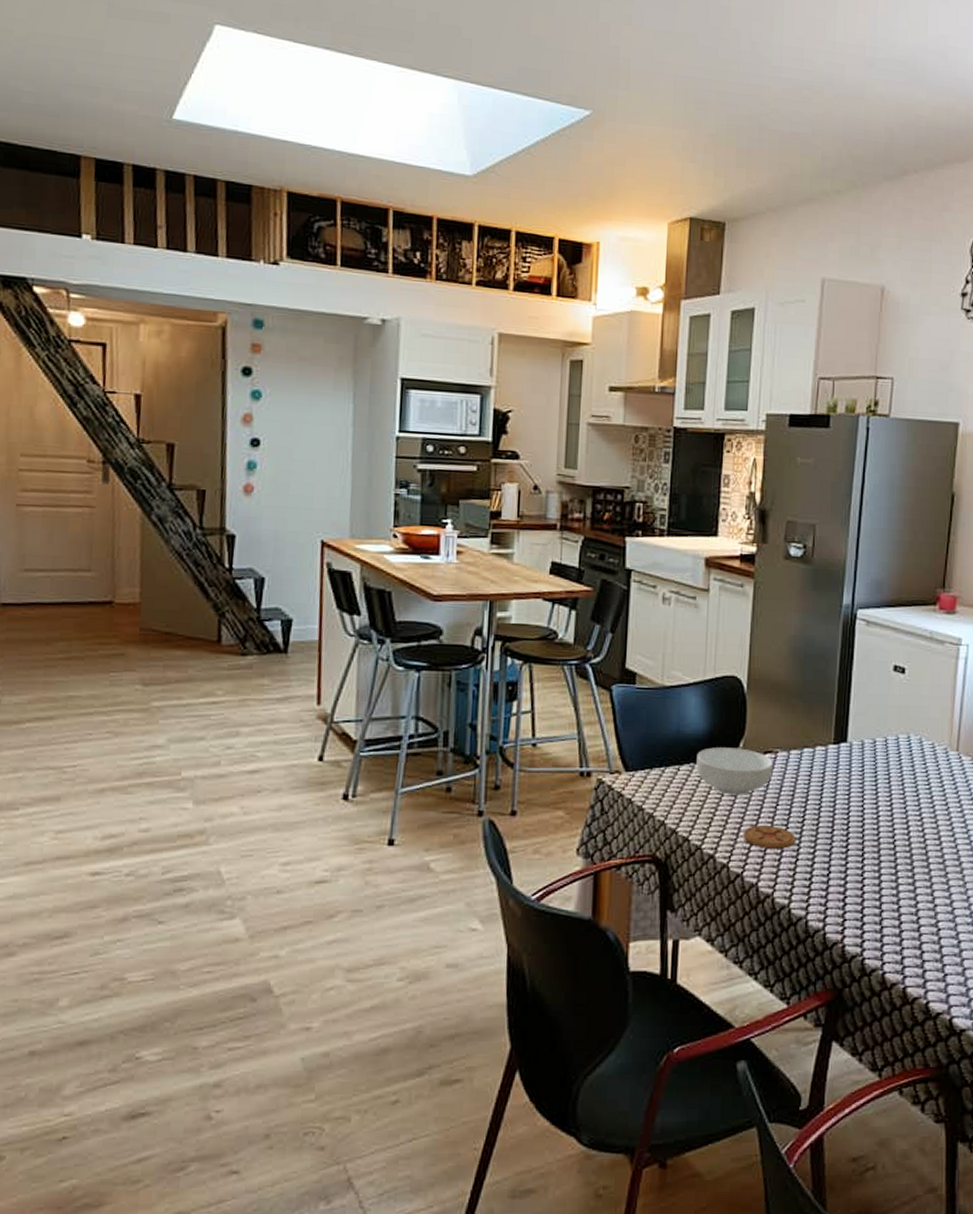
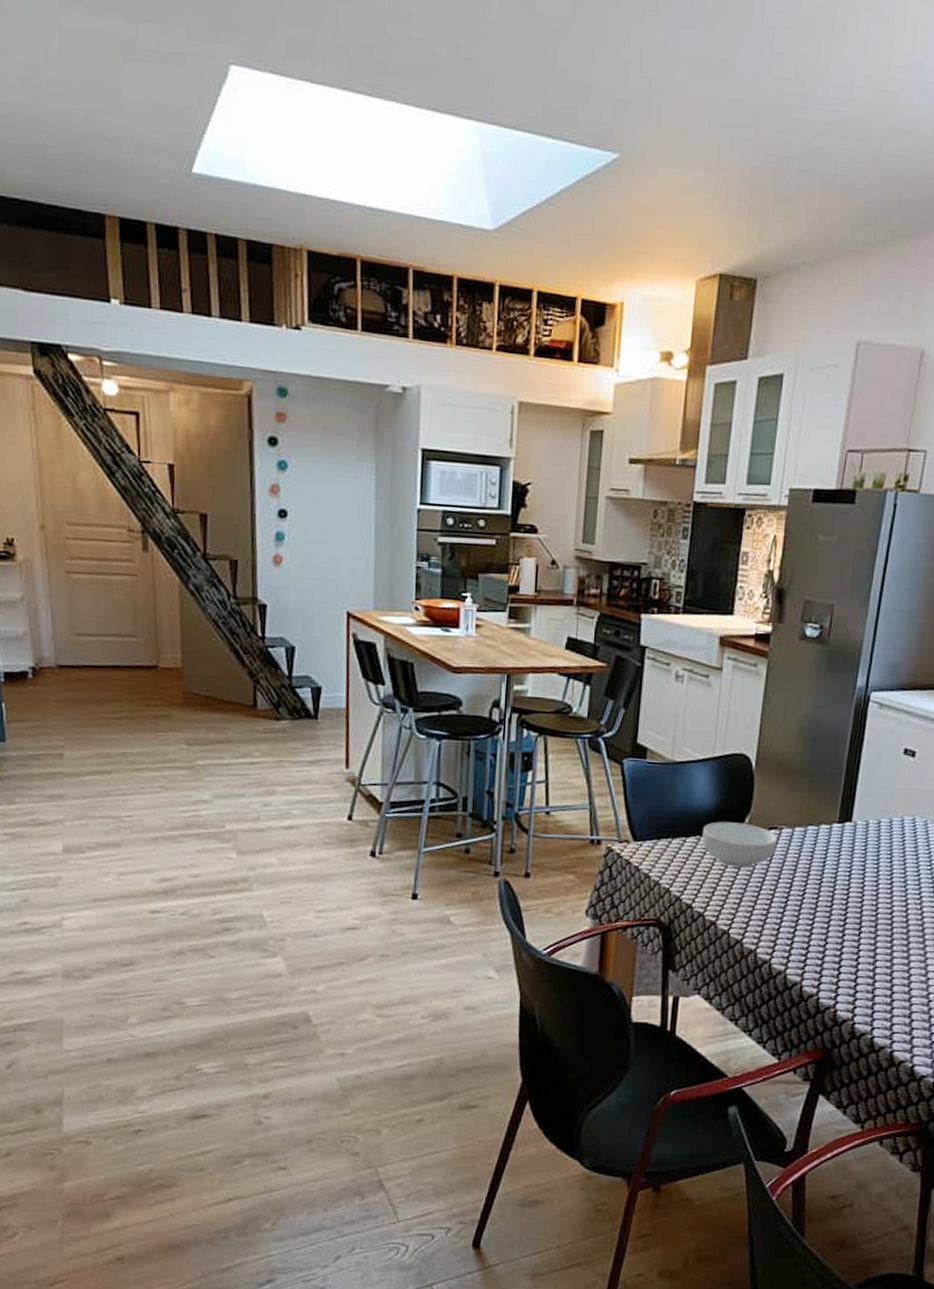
coaster: present [743,824,796,849] -> none [744,896,796,920]

